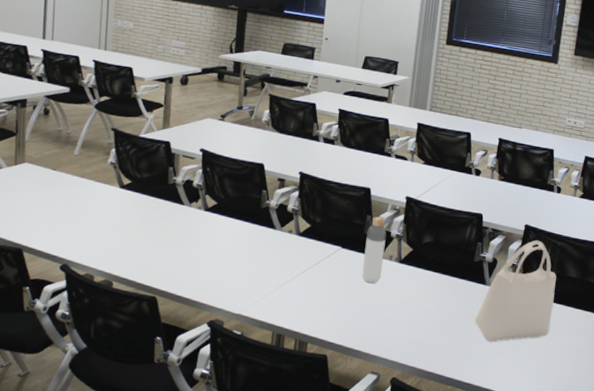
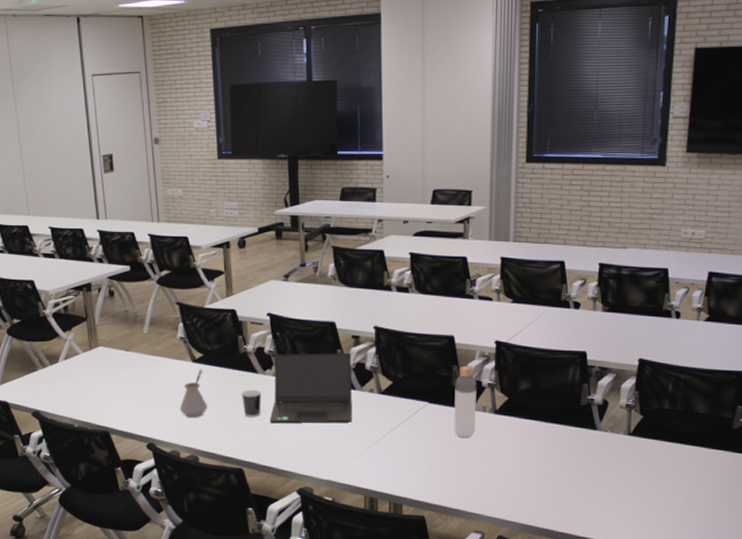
coffee pot: none [100,195,131,243] -> present [179,369,208,418]
mug: none [164,220,184,248] -> present [241,389,261,417]
laptop: none [189,188,276,260] -> present [269,353,352,424]
handbag: present [474,240,557,341] -> none [587,375,682,491]

